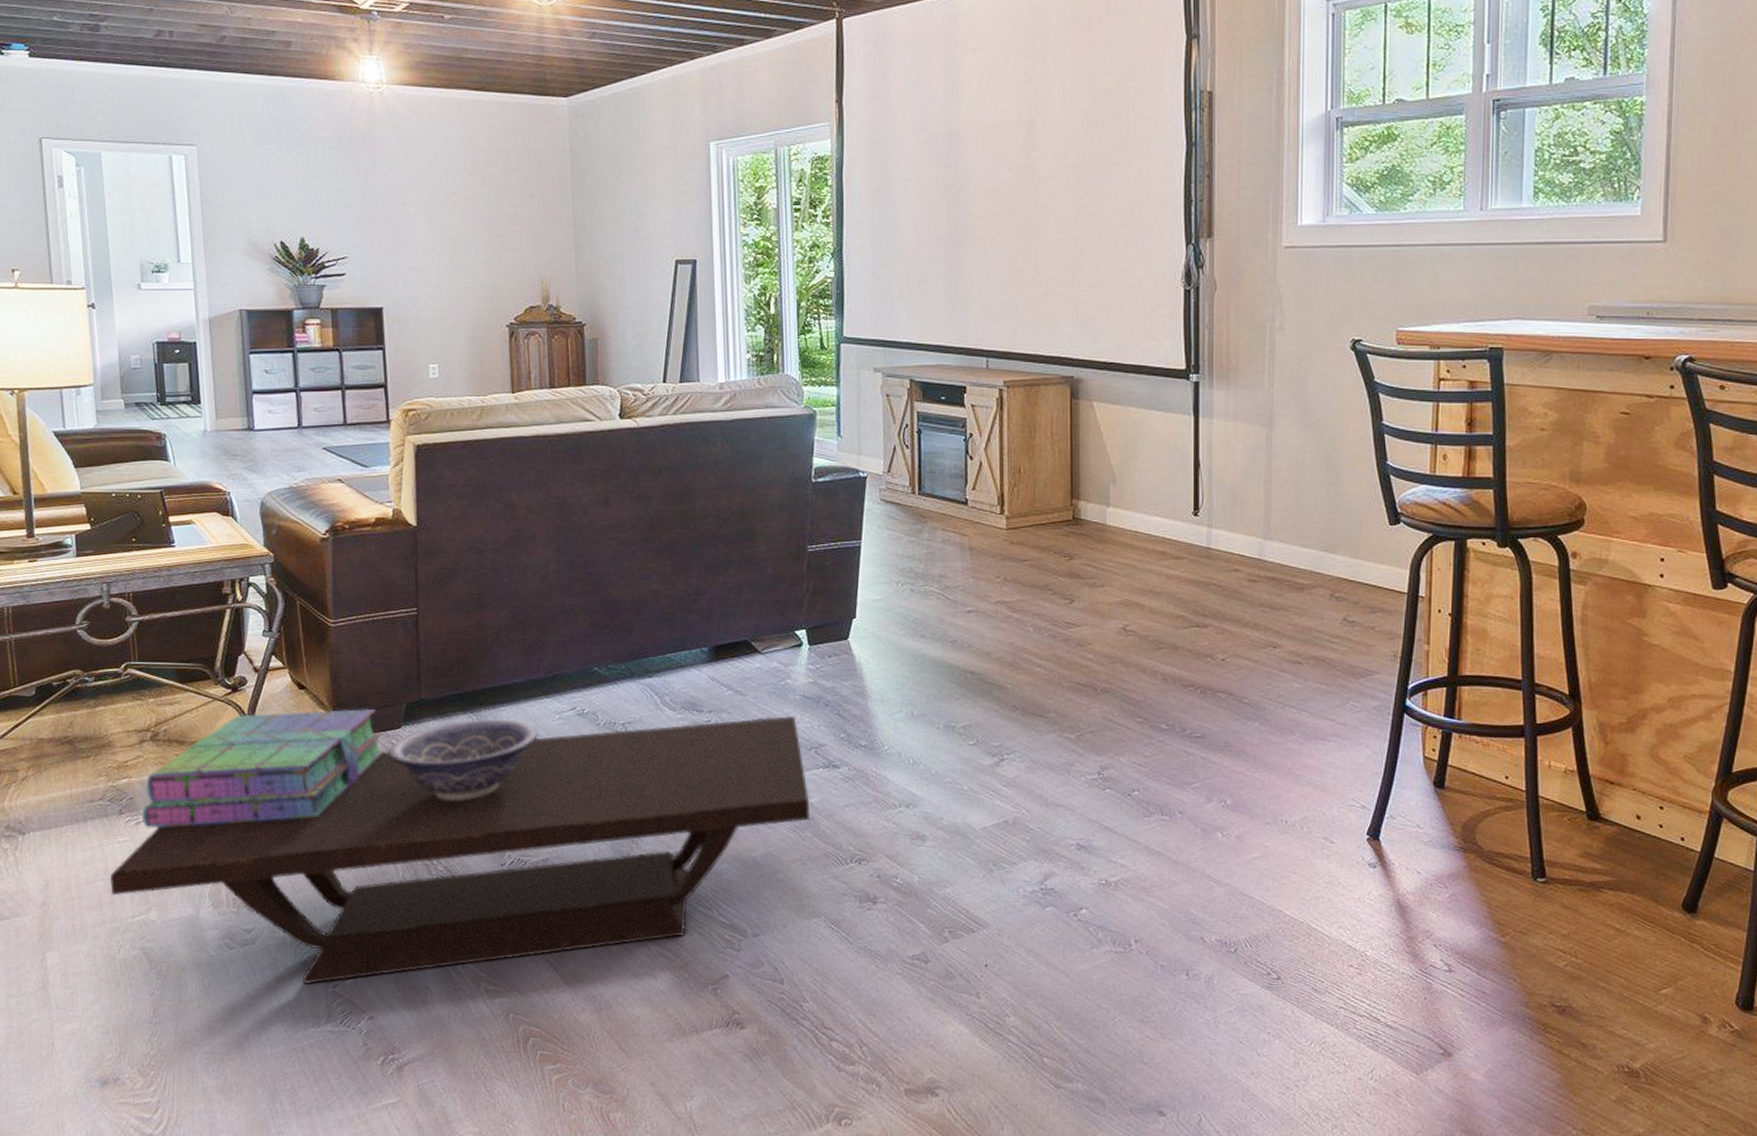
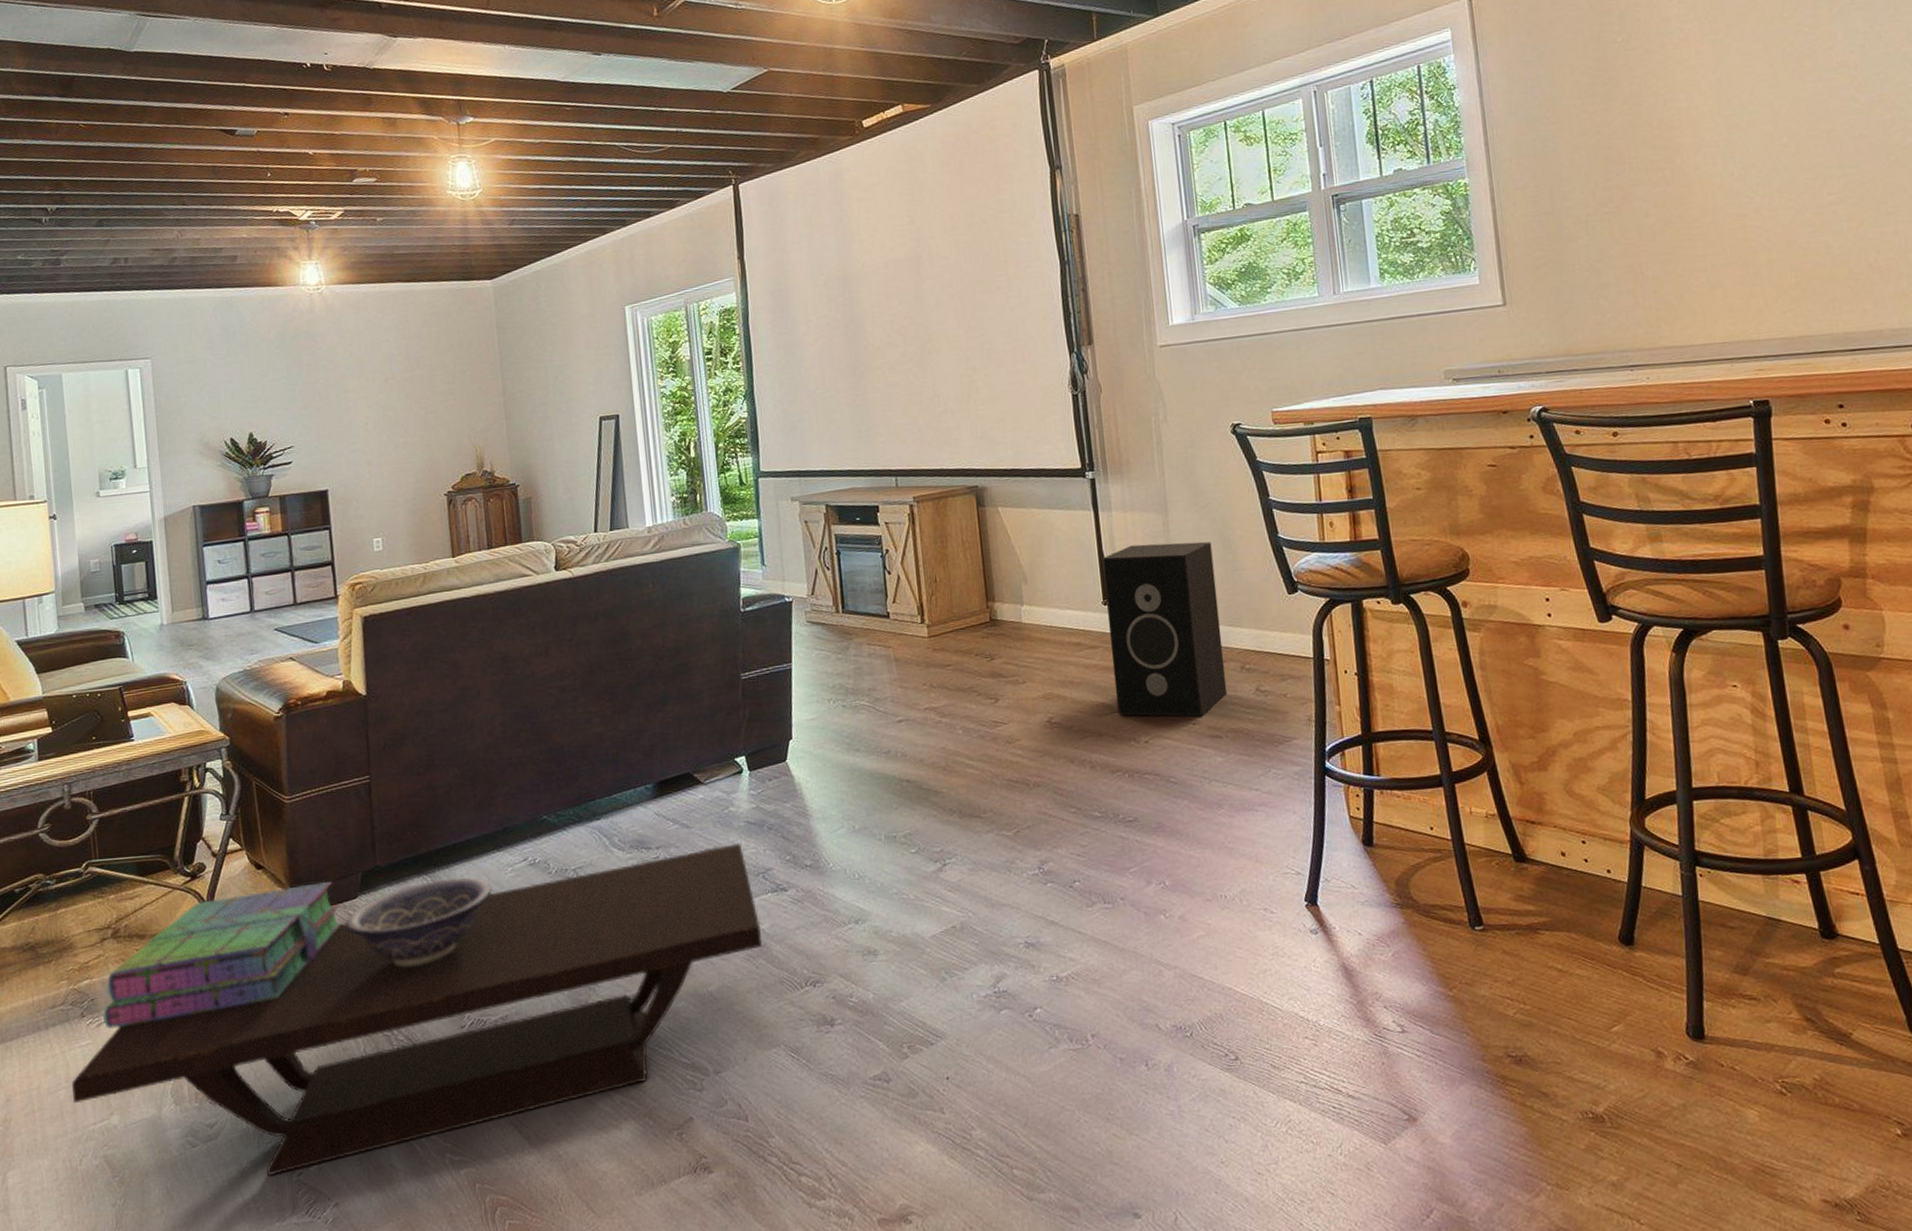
speaker: none [1196,456,1315,641] -> present [1102,541,1228,717]

